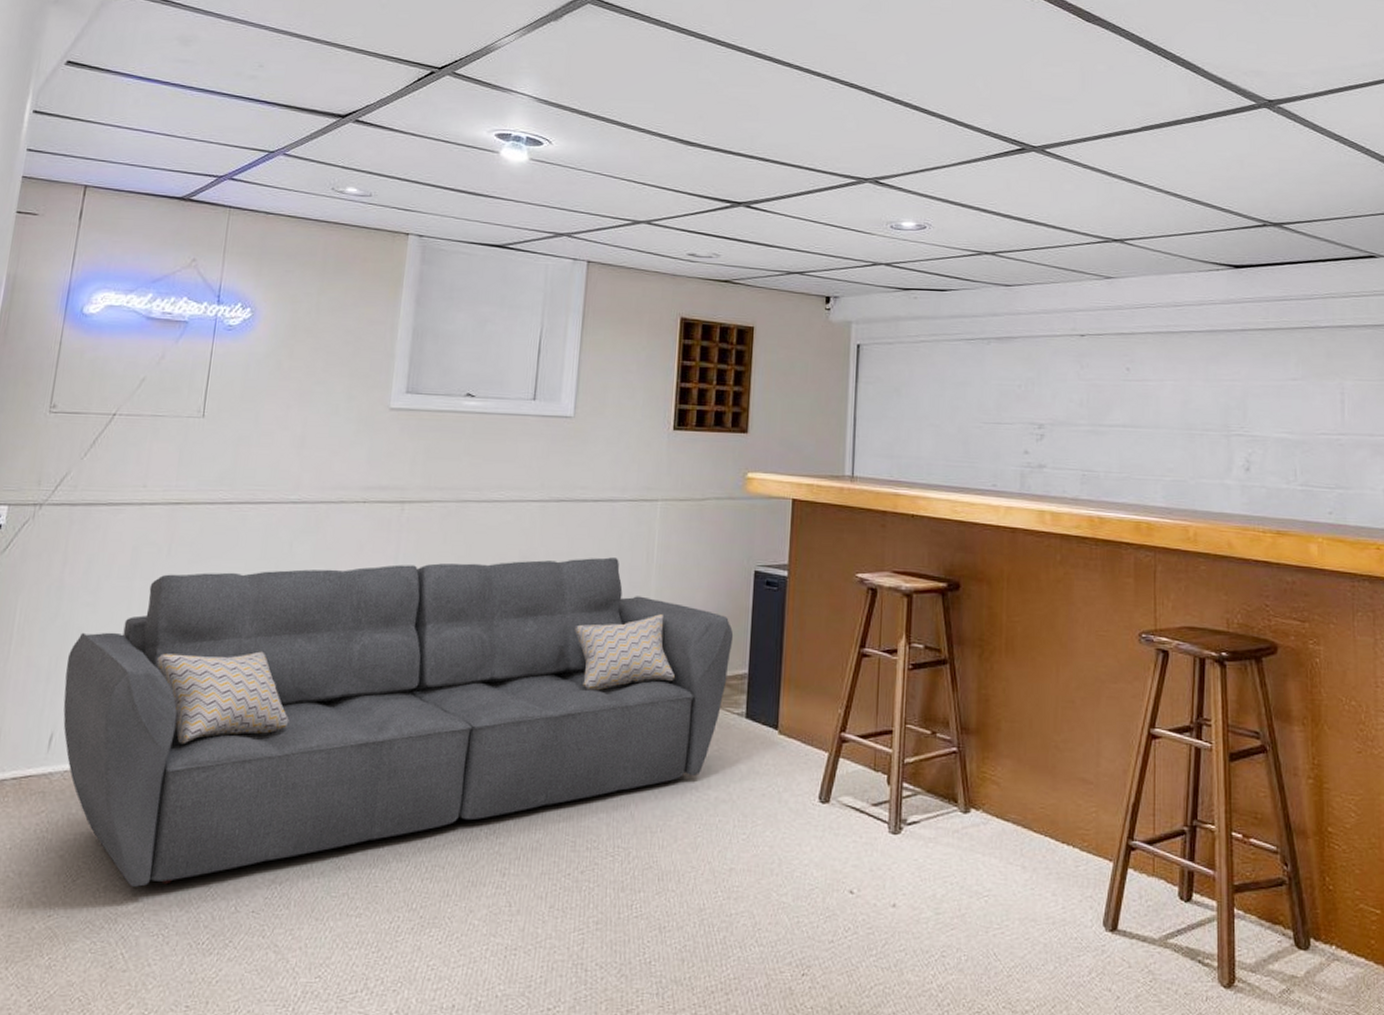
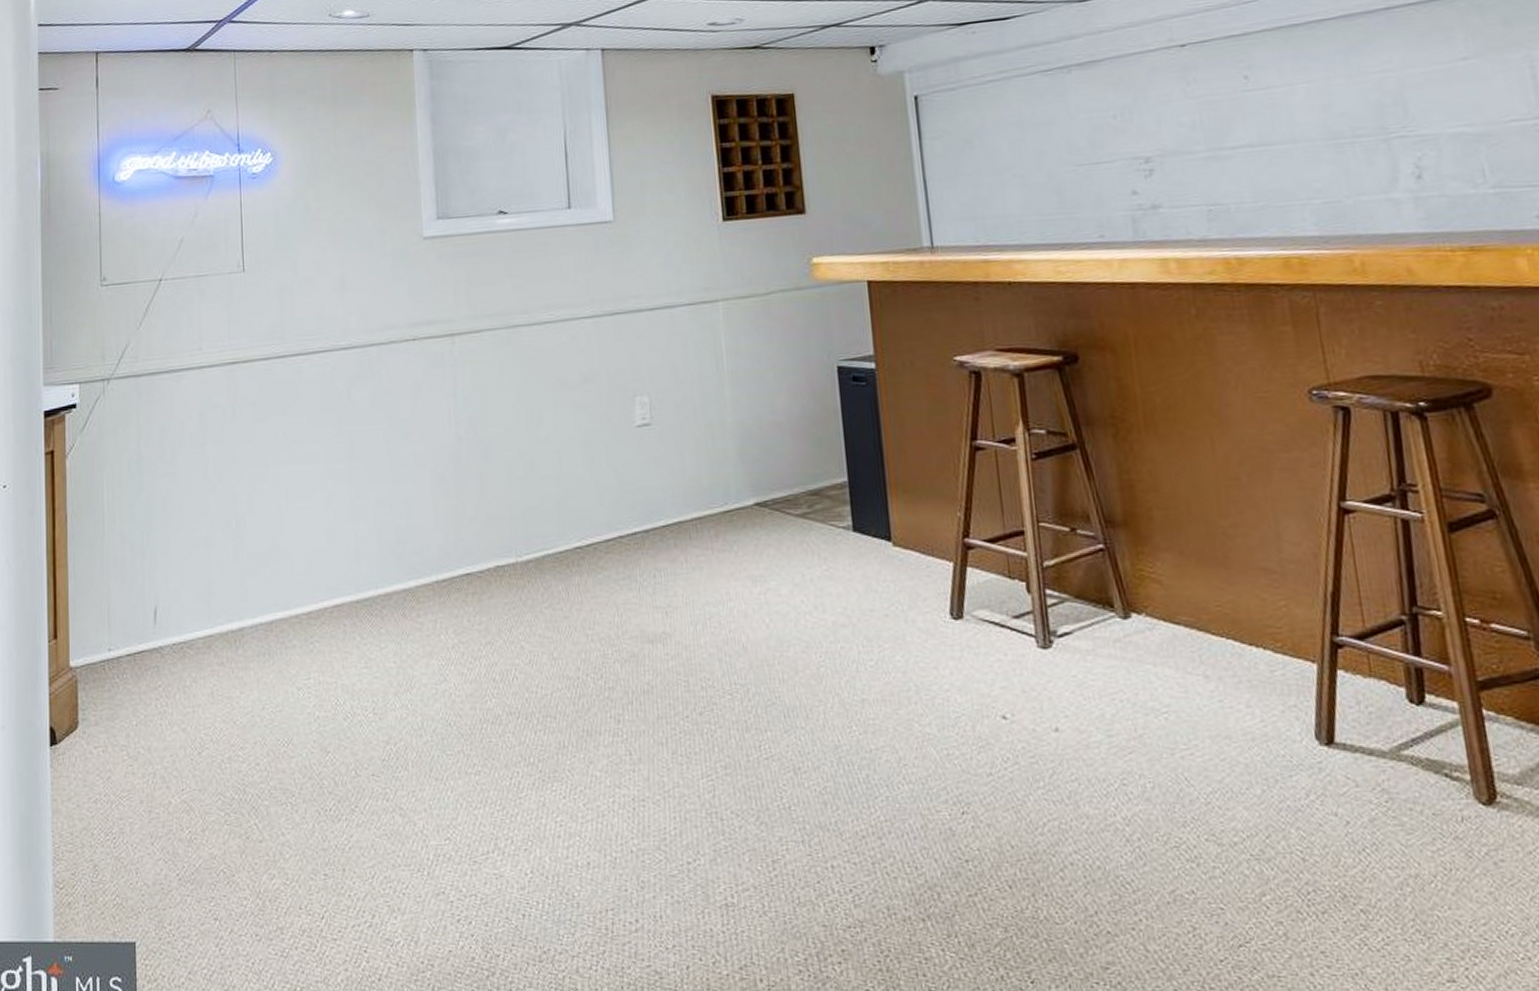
sofa: present [63,557,734,887] -> none [158,369,826,756]

